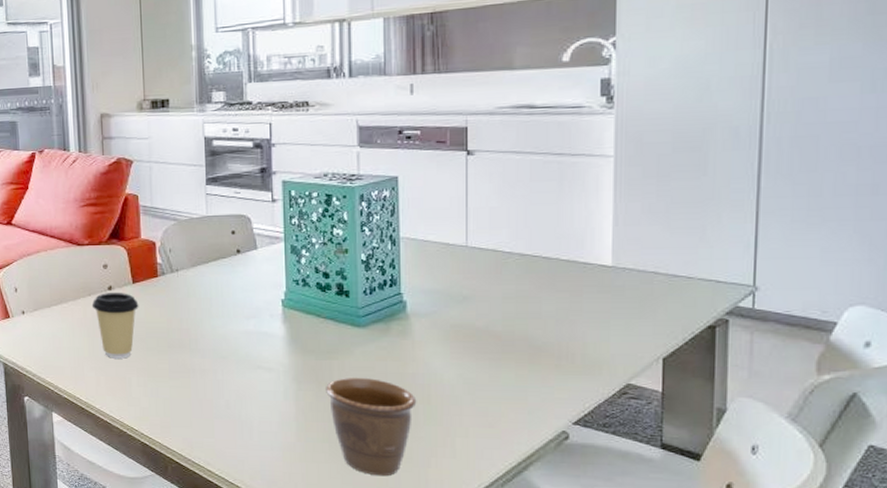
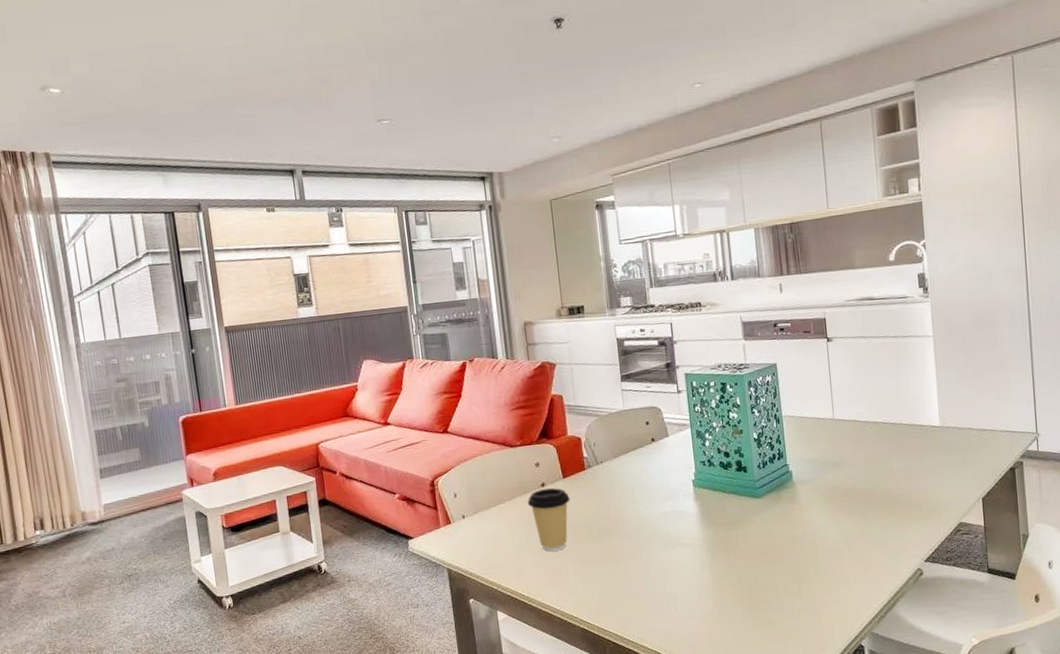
mug: present [326,377,417,477] -> none [734,542,808,629]

